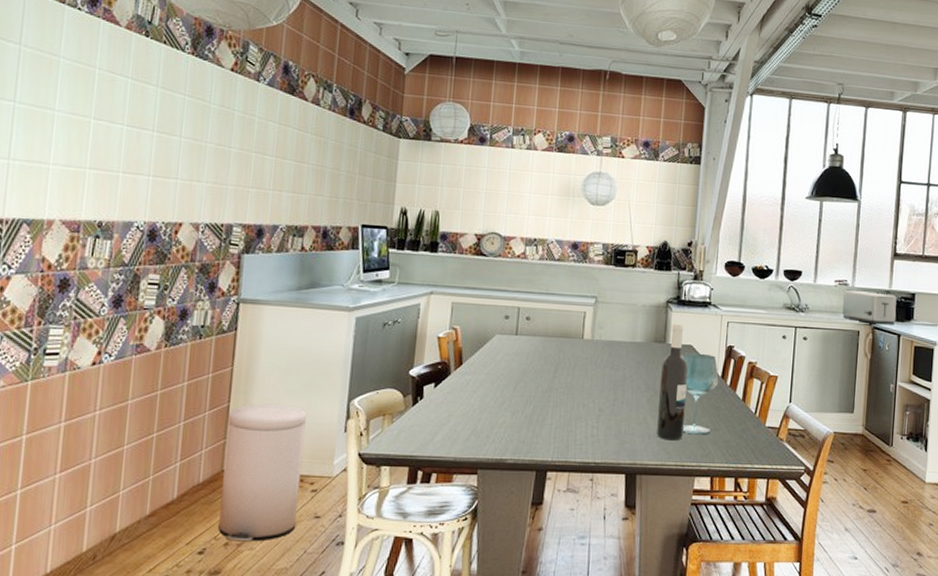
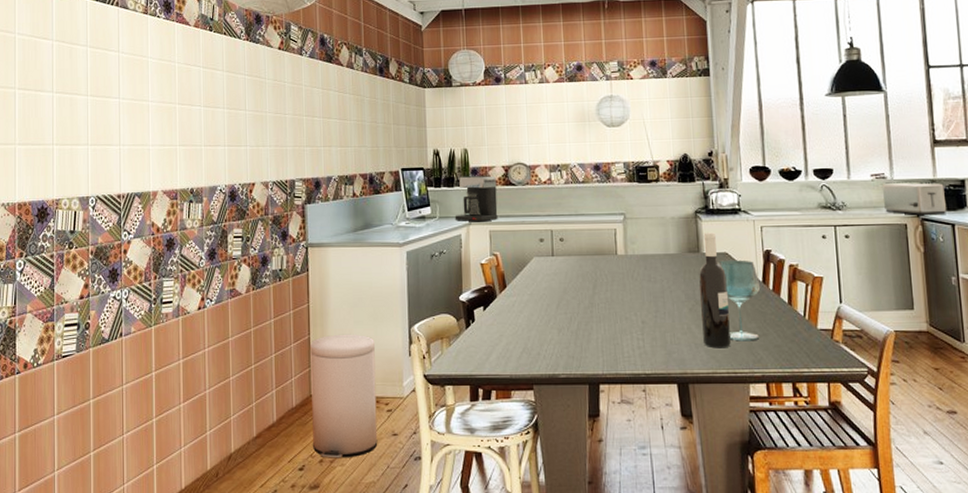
coffee maker: none [415,240,467,292] -> present [454,176,498,222]

